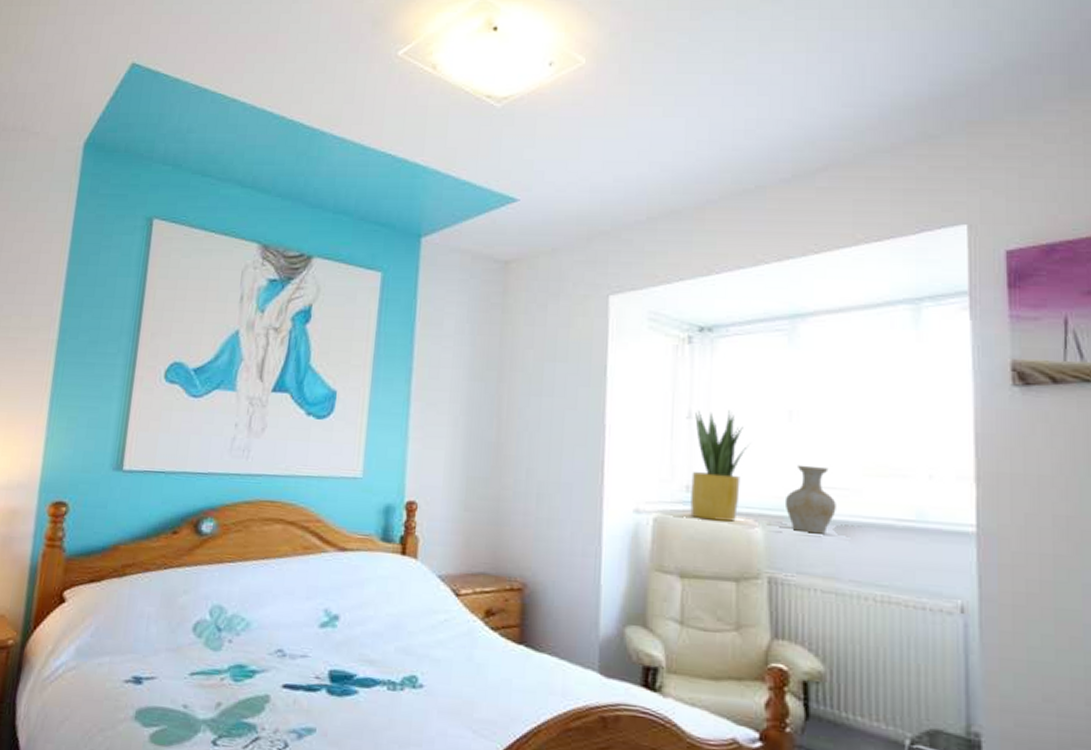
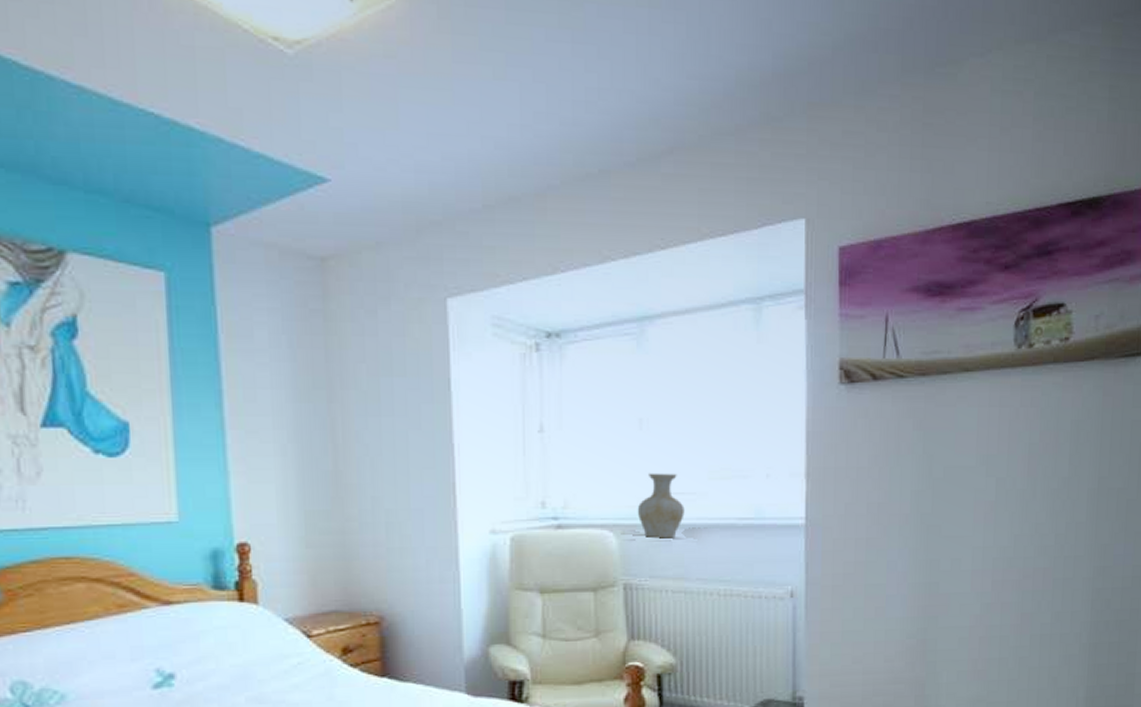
planter: present [690,410,749,522] -> none [546,421,602,534]

